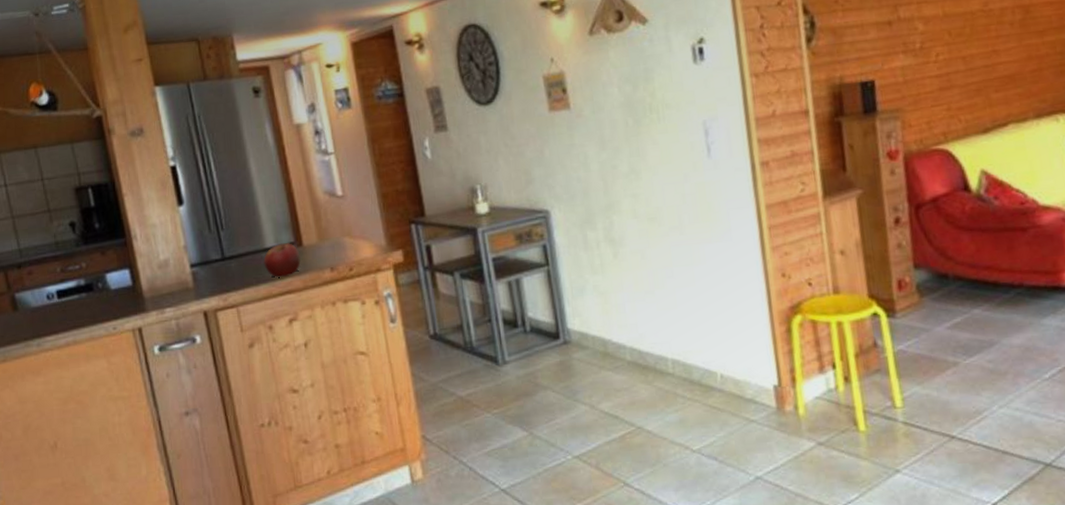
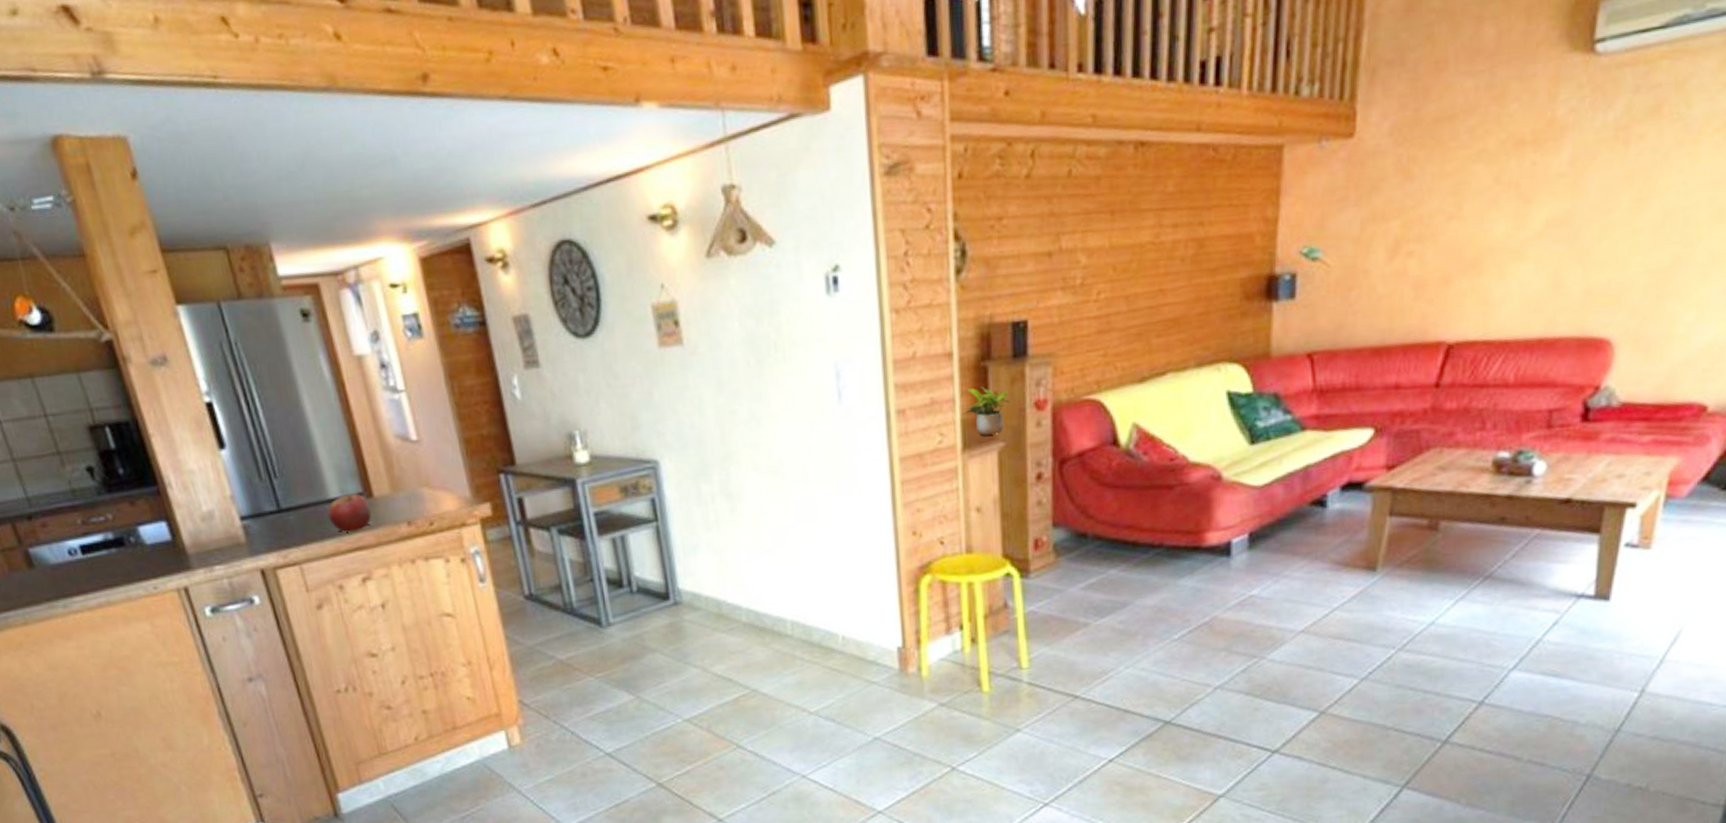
potted plant: none [823,139,865,184] -> present [964,386,1011,436]

